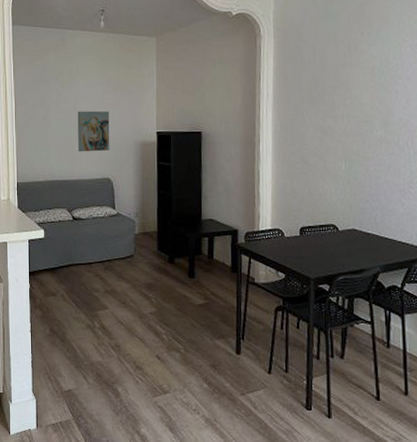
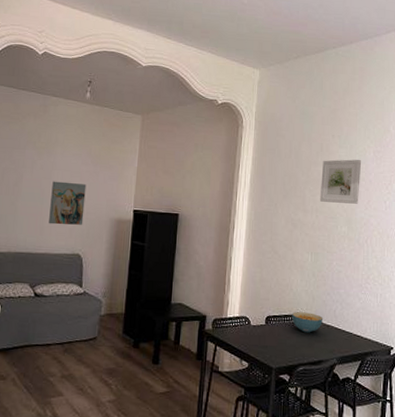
cereal bowl: none [328,221,363,242] -> present [292,312,324,333]
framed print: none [350,55,397,106] -> present [319,159,362,204]

